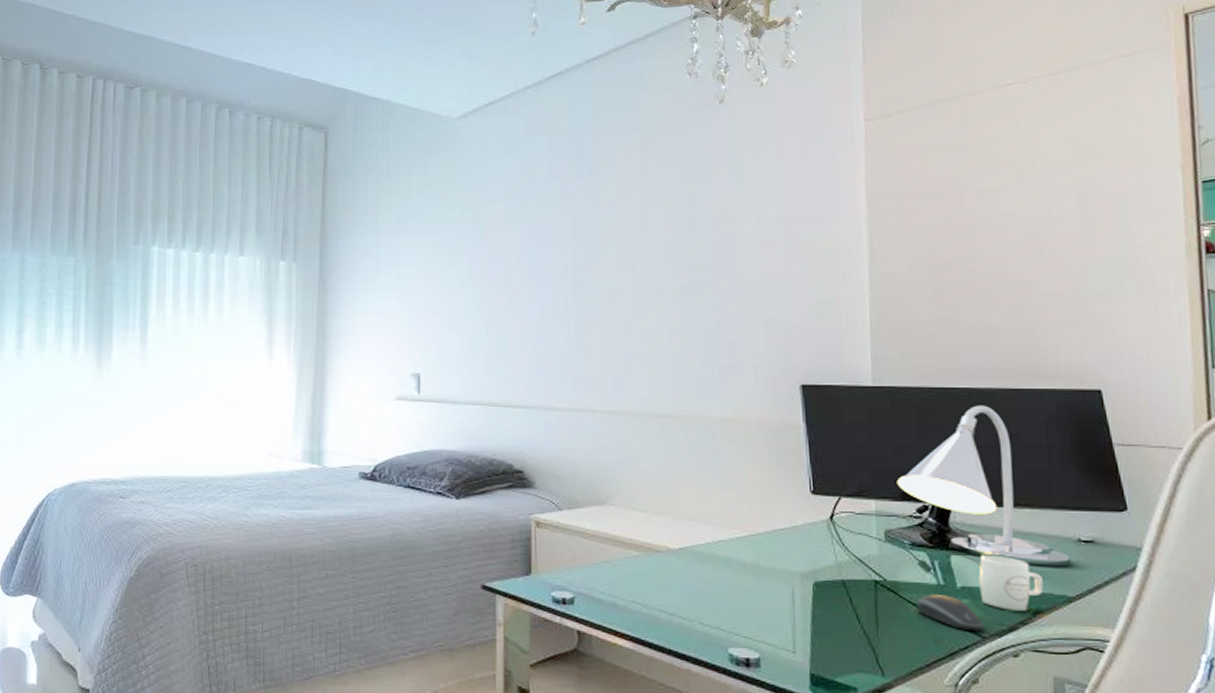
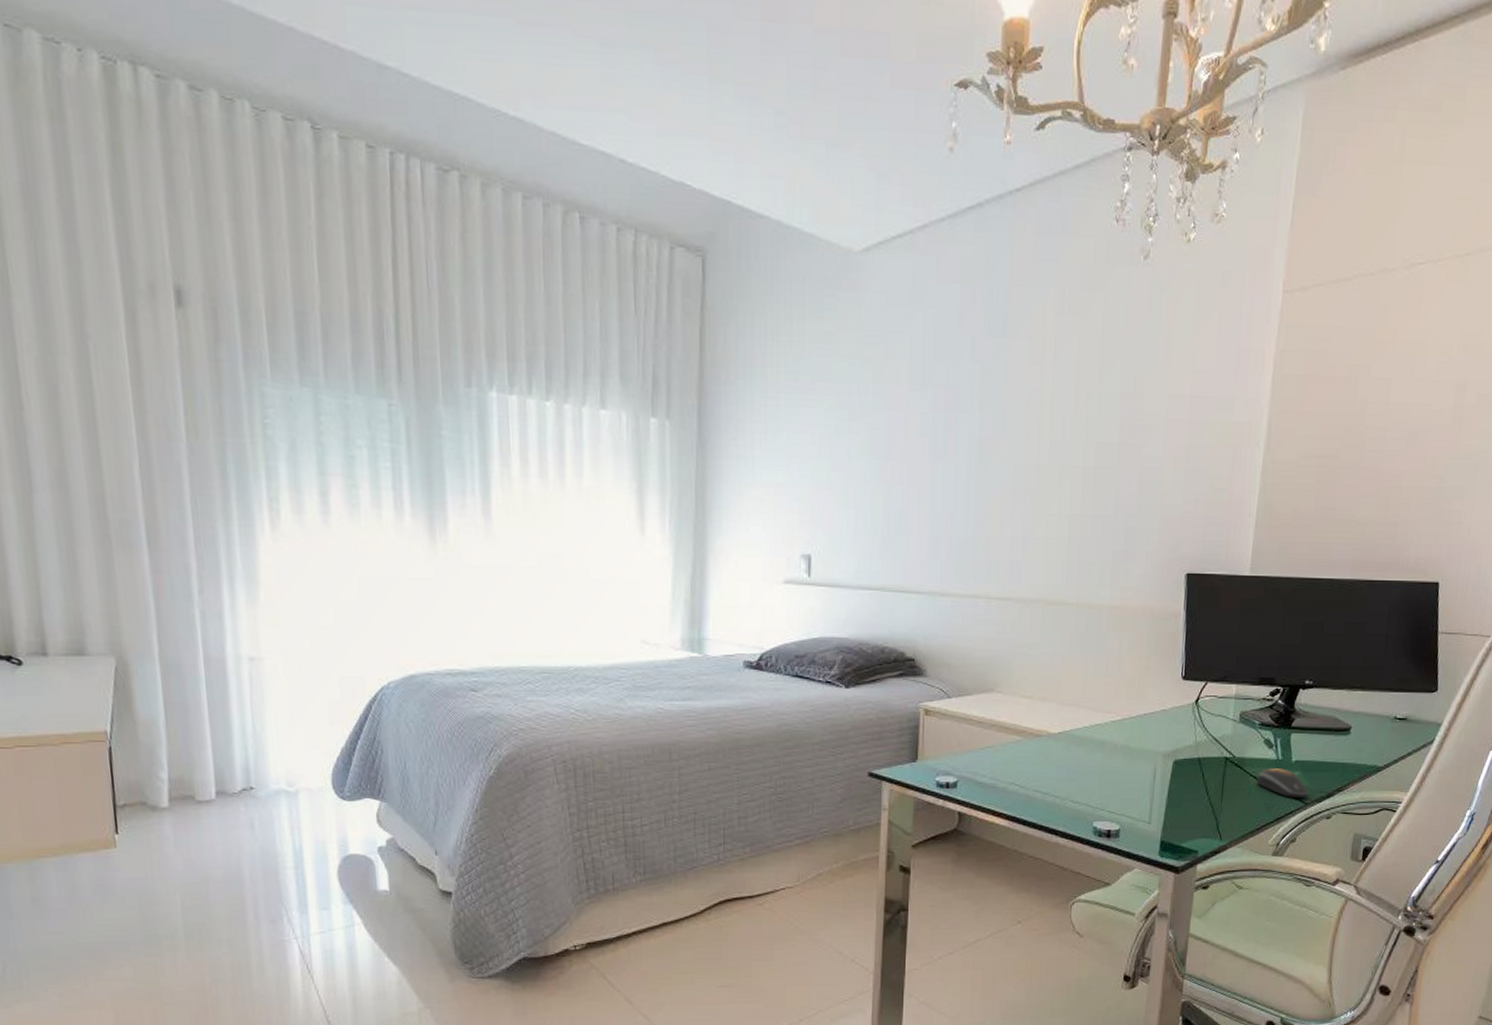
table lamp: present [896,405,1071,567] -> none [1257,595,1386,741]
mug: present [978,554,1044,611] -> none [1309,732,1361,780]

